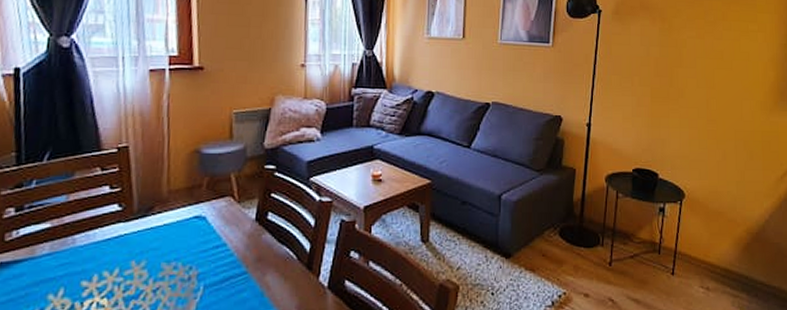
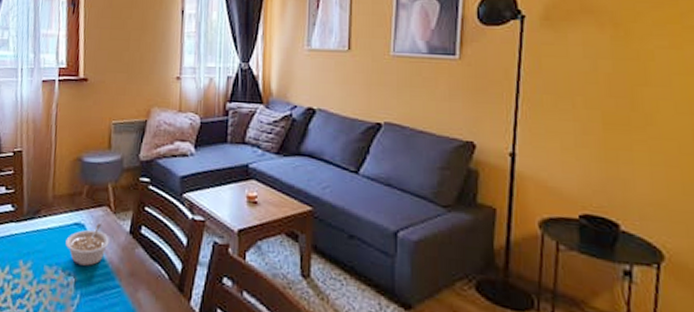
legume: none [185,215,235,257] -> present [65,224,111,266]

